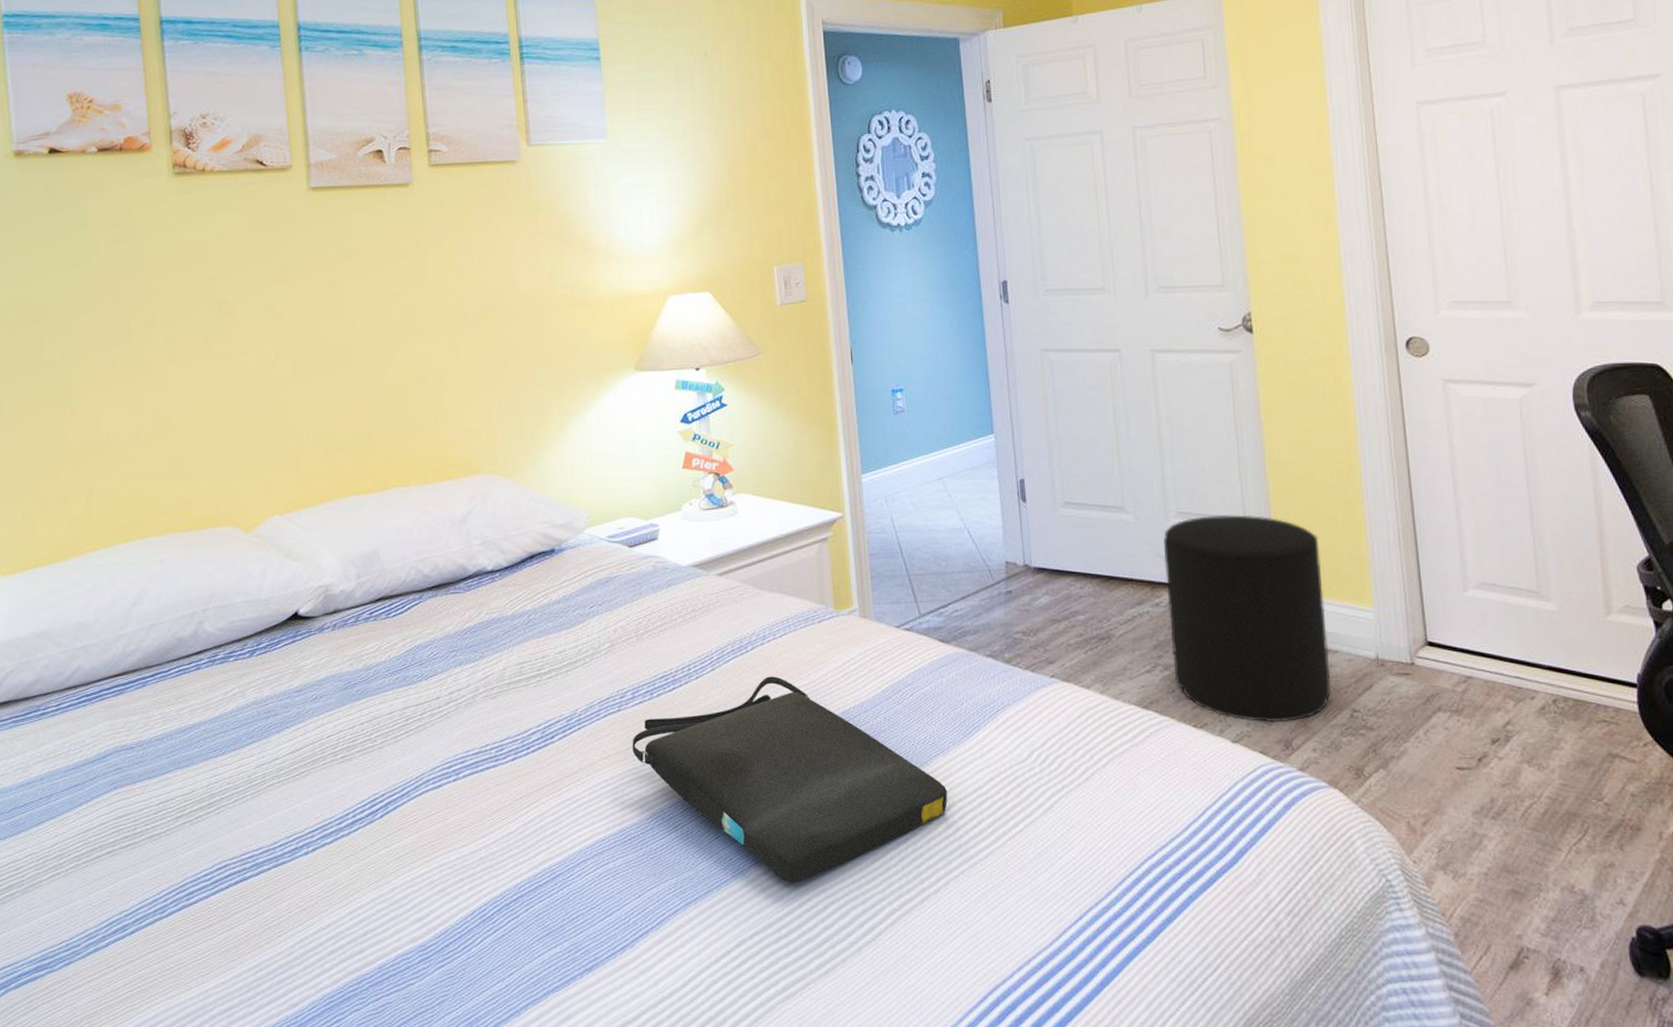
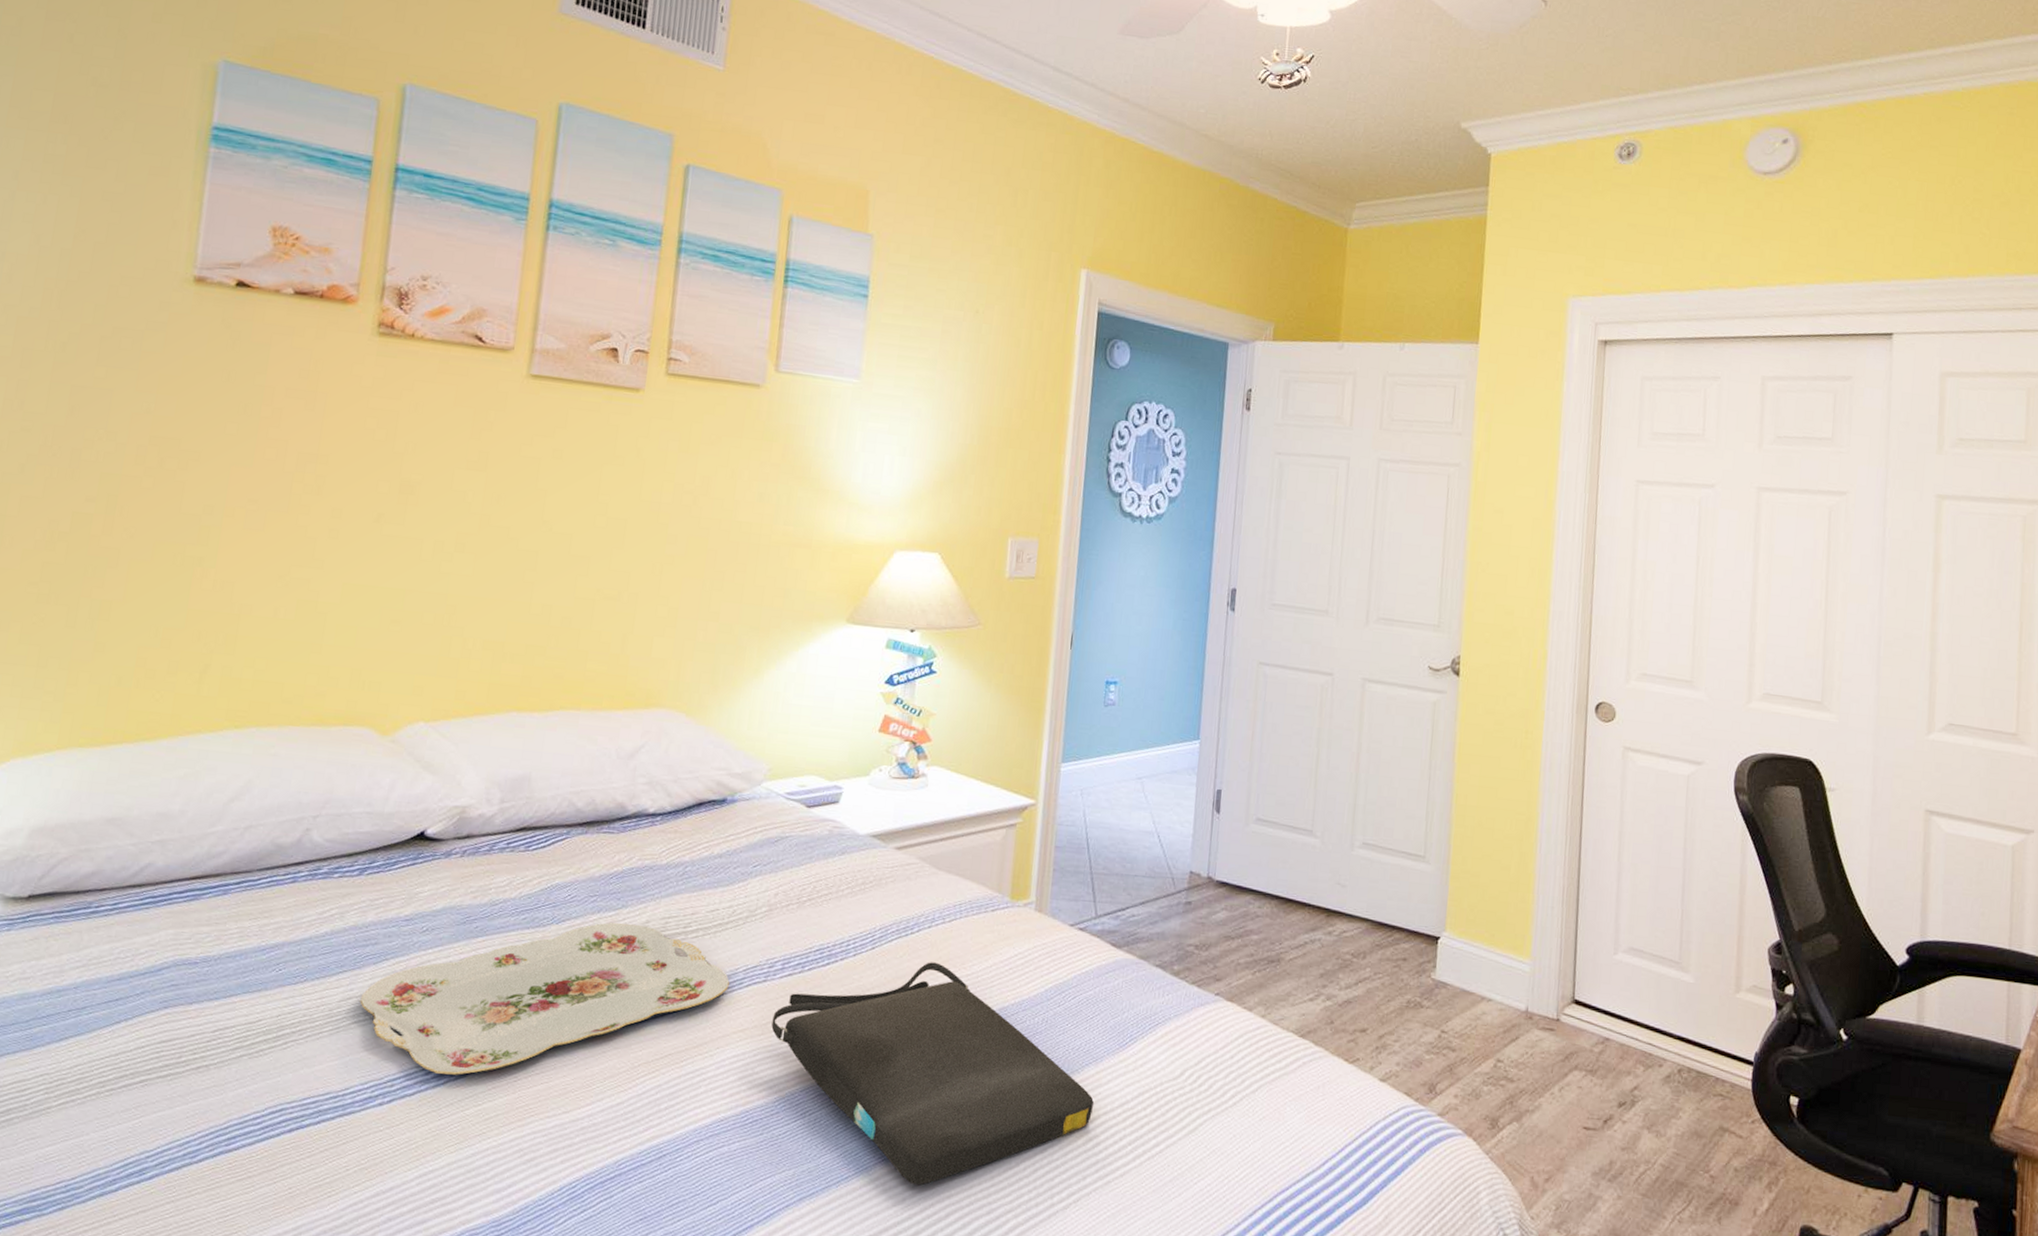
serving tray: none [272,672,588,822] -> present [360,922,730,1075]
stool: present [1163,514,1331,723] -> none [1334,850,1491,1065]

